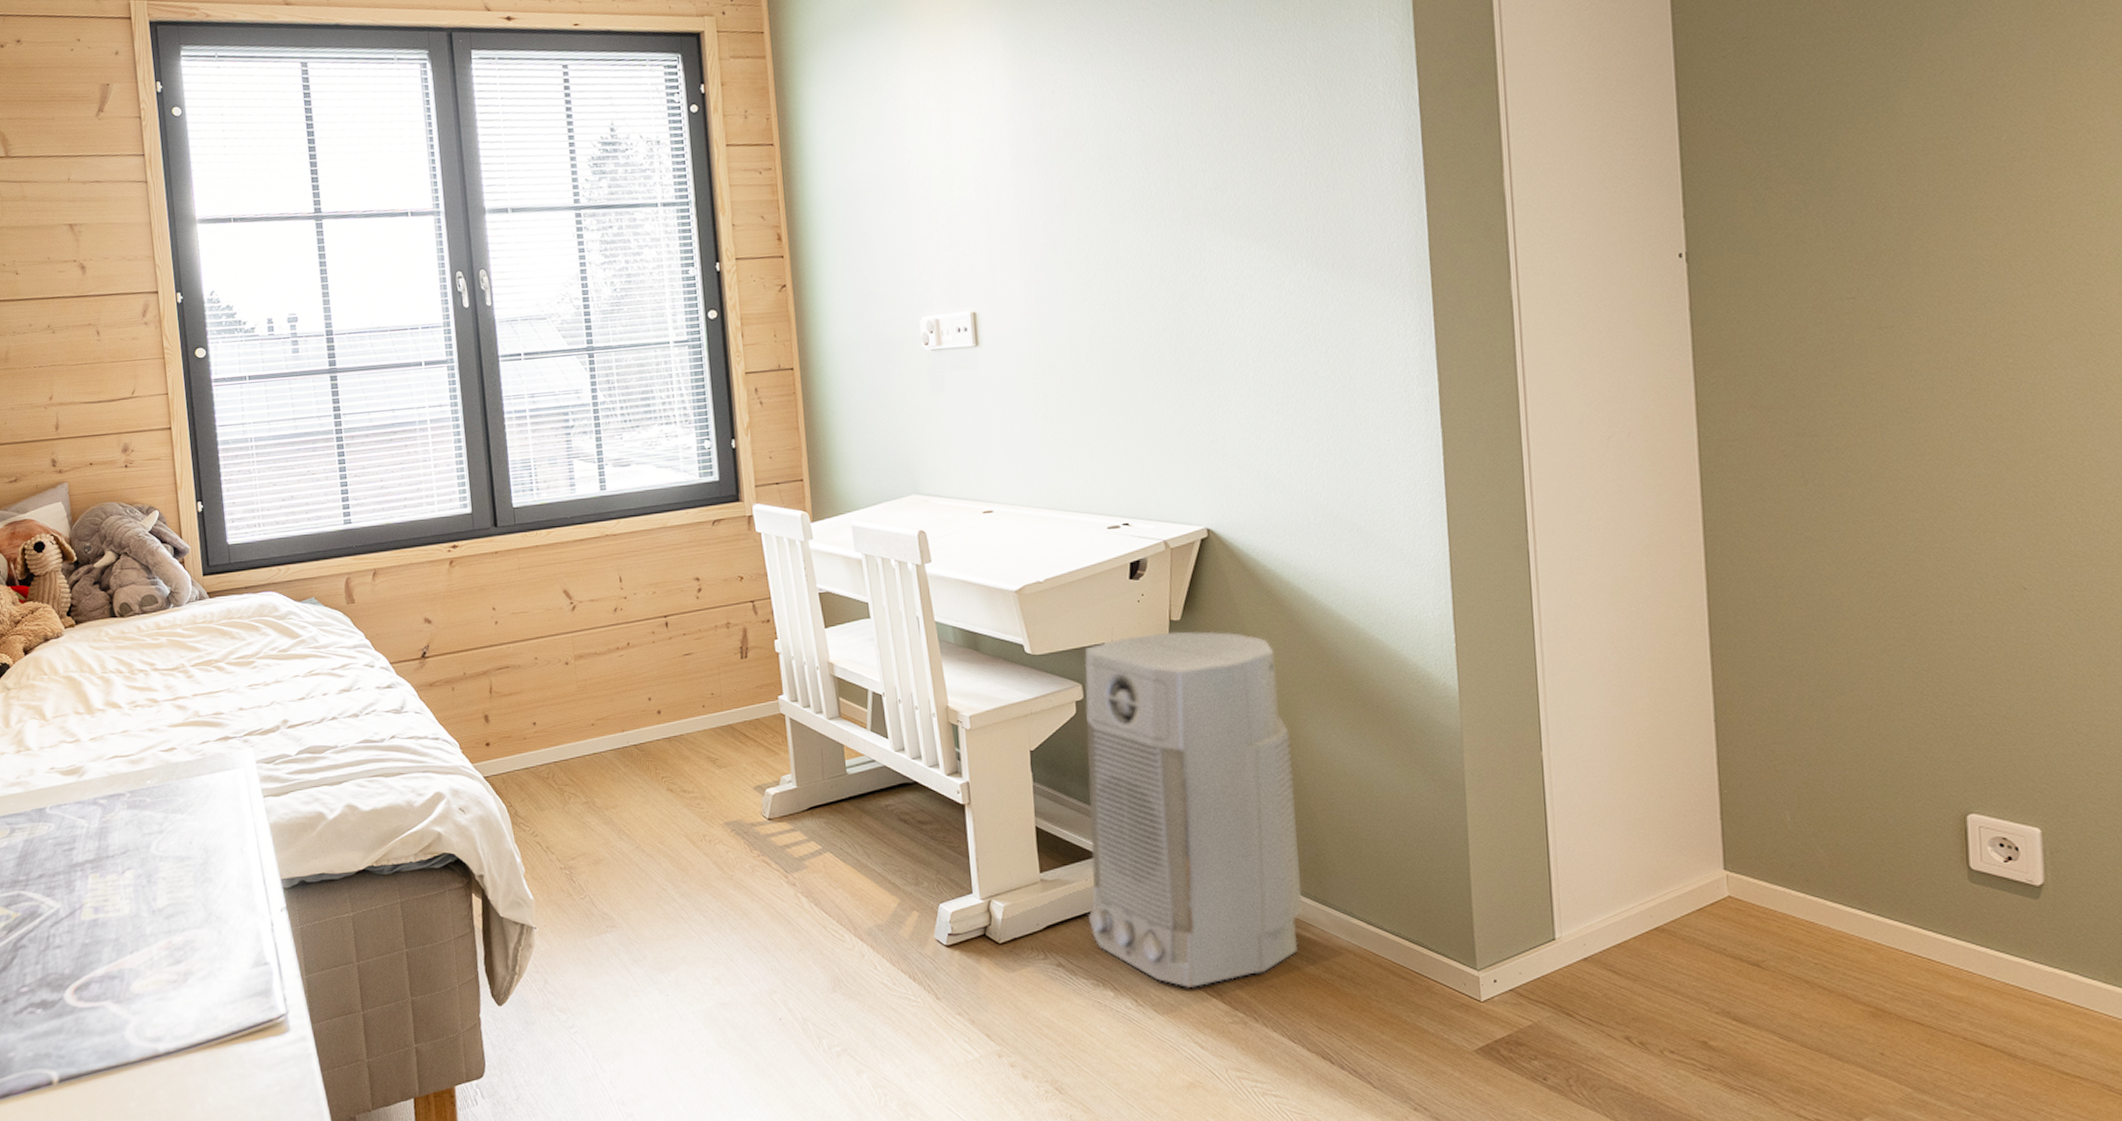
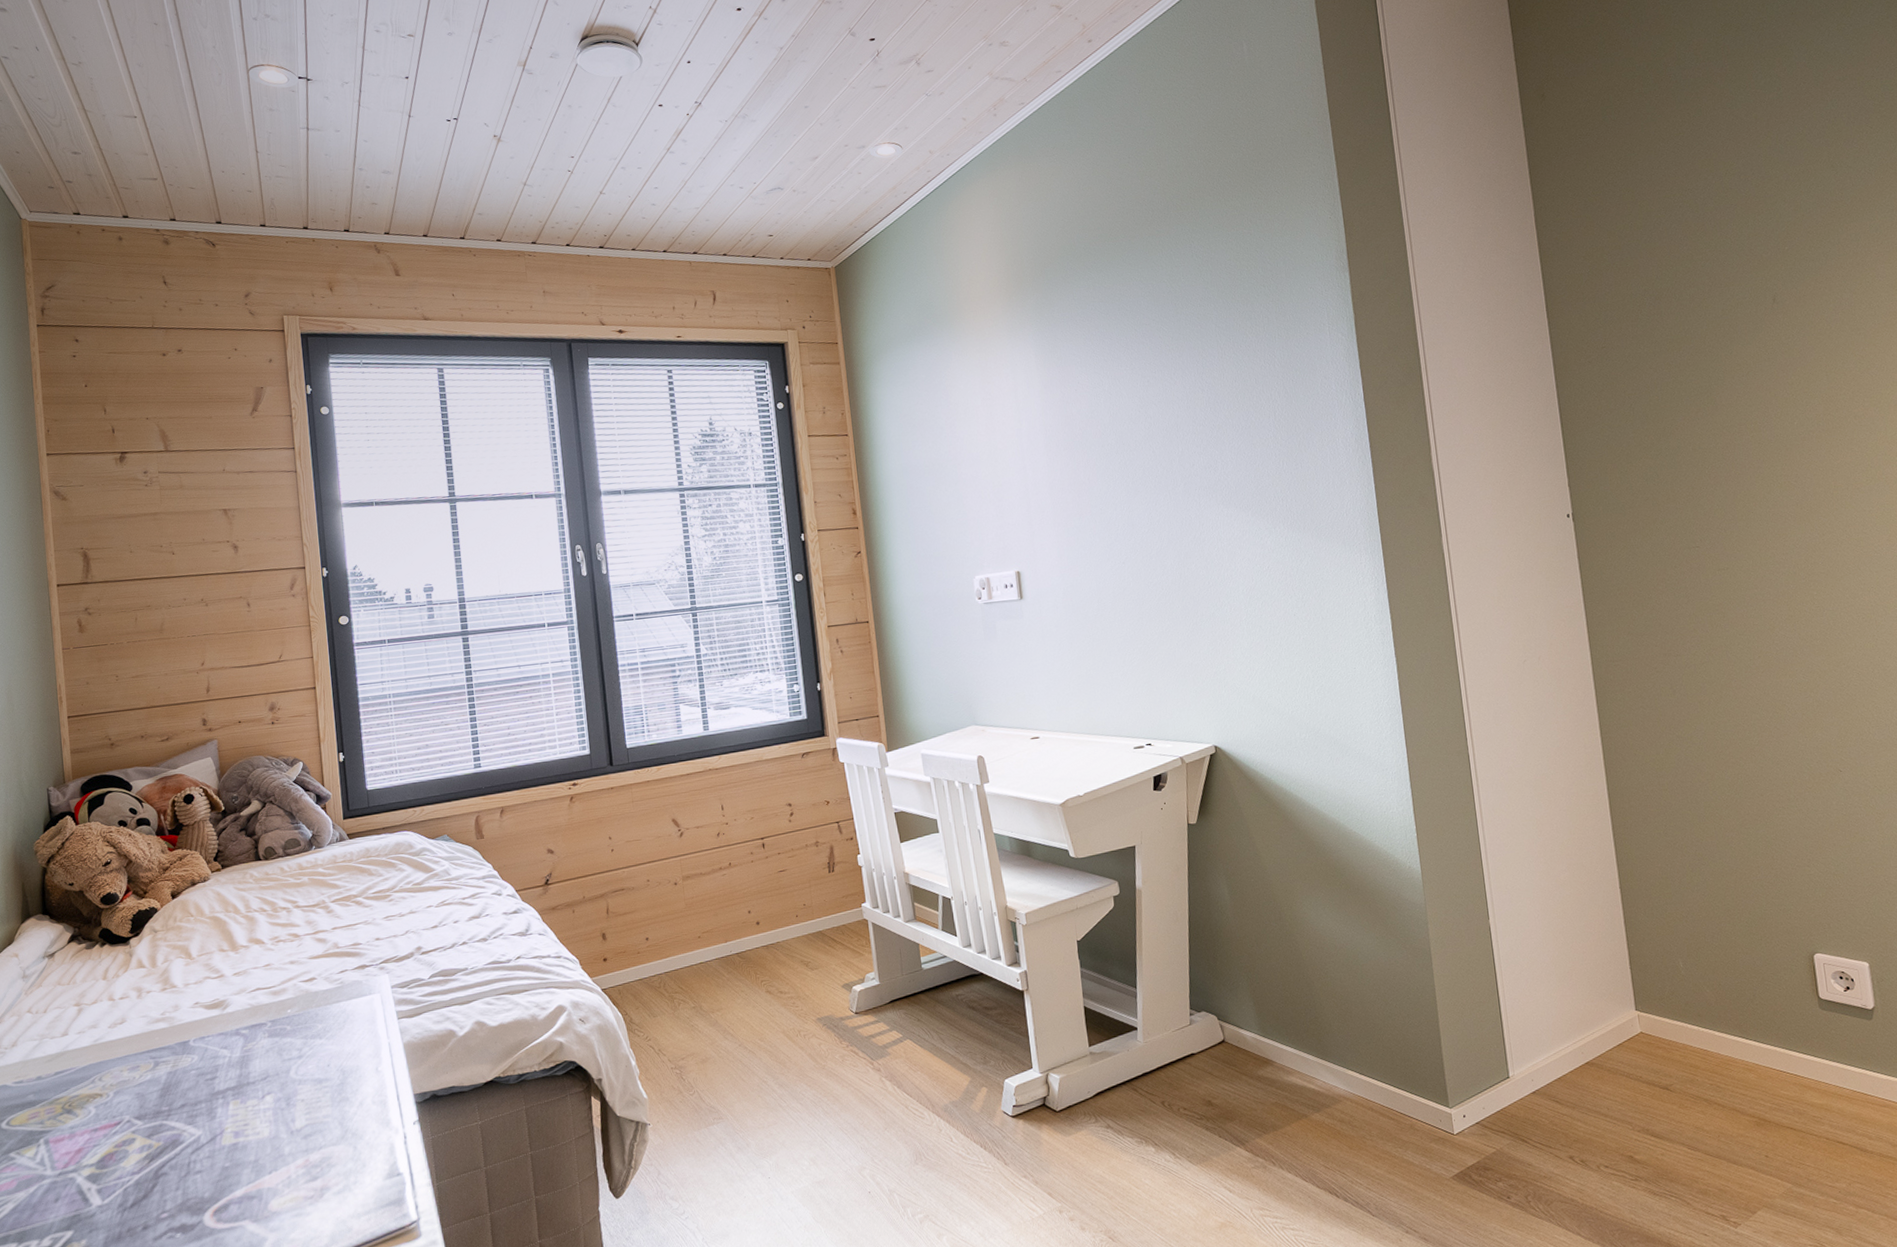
air purifier: present [1084,631,1303,989] -> none [1119,831,1308,1140]

